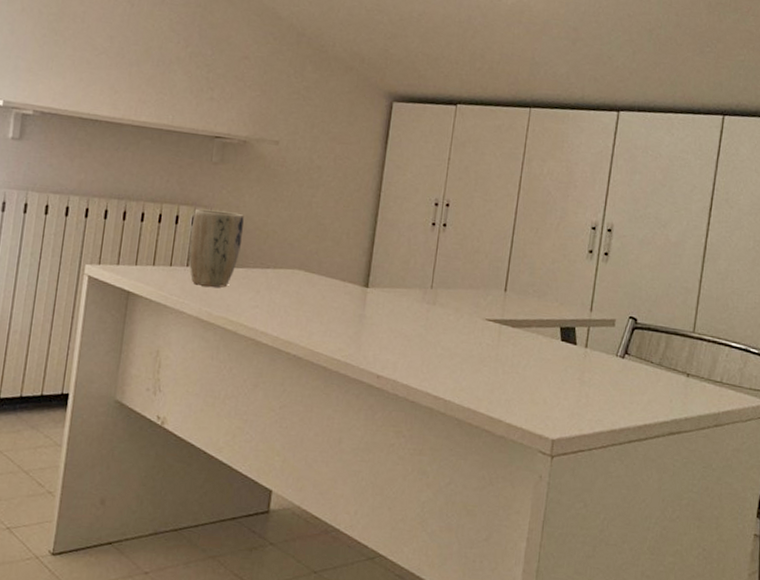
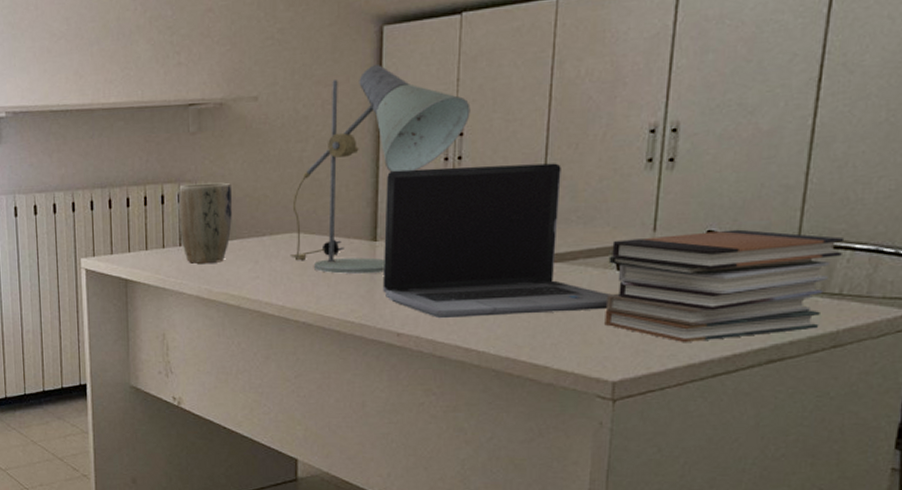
desk lamp: none [289,133,457,317] -> present [290,65,471,274]
laptop computer: none [368,226,556,374] -> present [383,163,612,319]
book stack: none [549,315,725,411] -> present [604,229,845,343]

